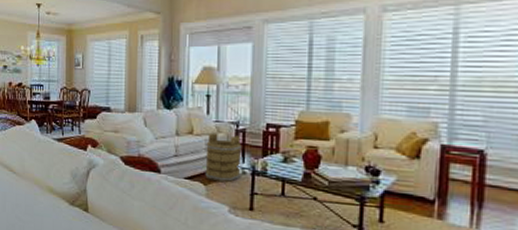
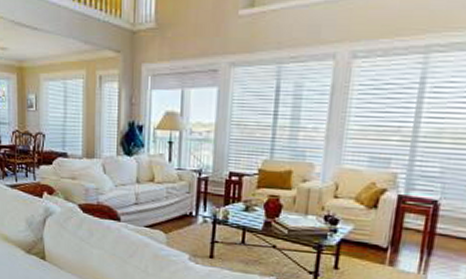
bucket: present [205,132,242,183] -> none [166,180,204,231]

